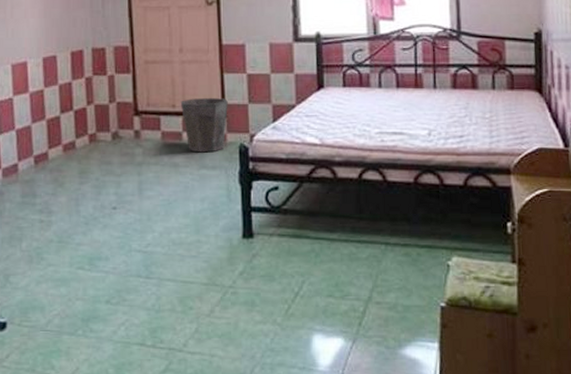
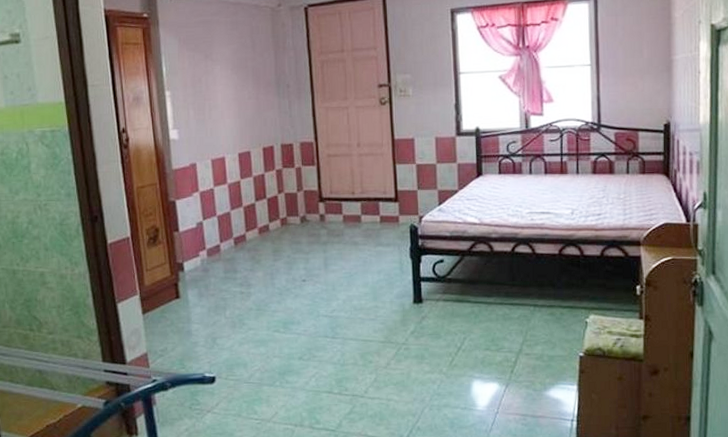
waste bin: present [180,97,228,153] -> none [359,185,400,233]

